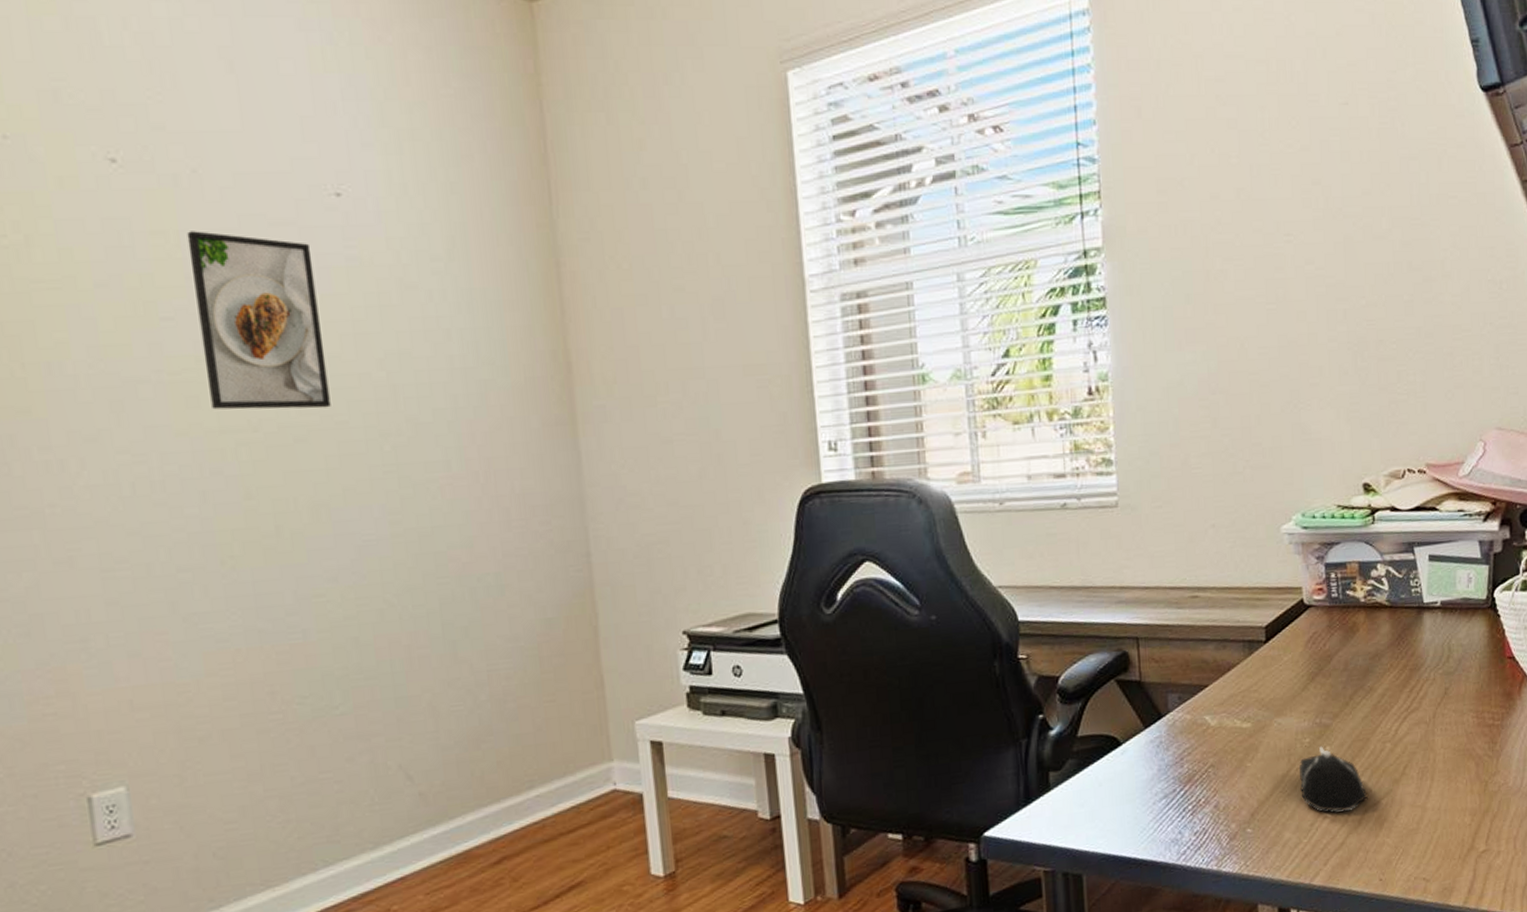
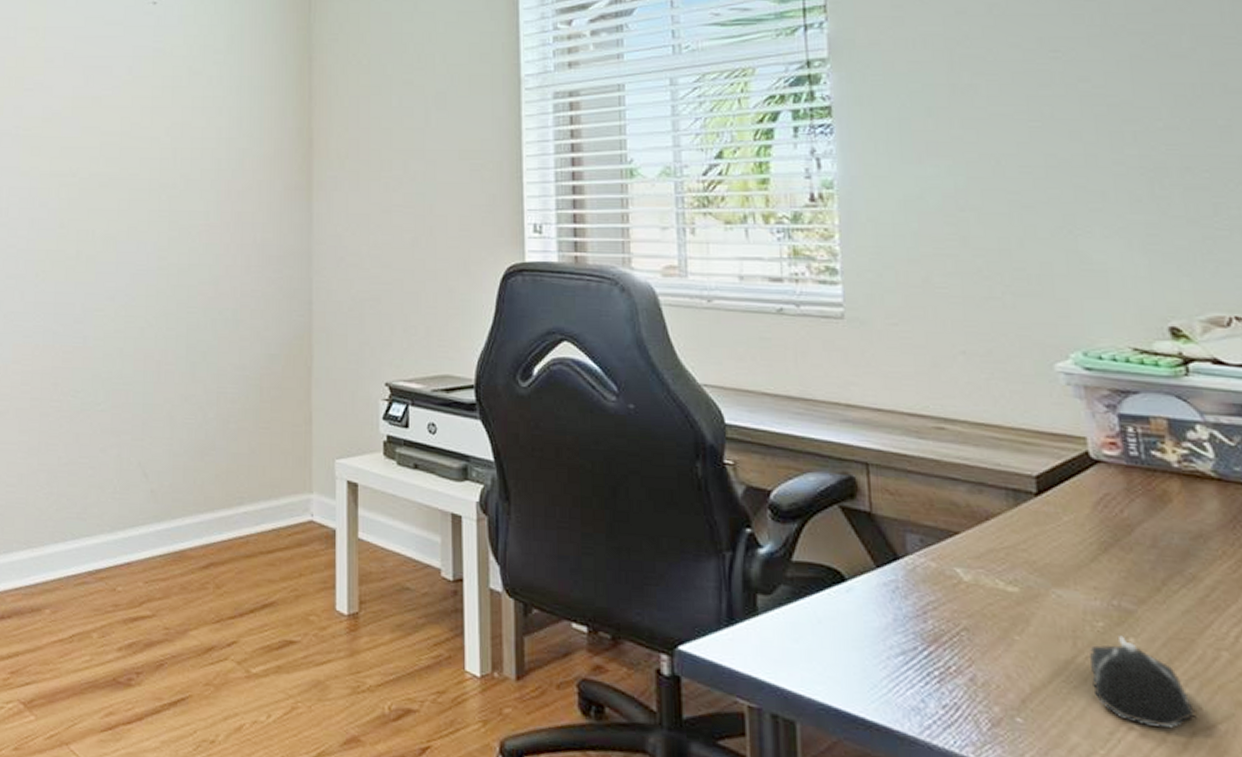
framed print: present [187,231,331,410] -> none [48,28,131,163]

